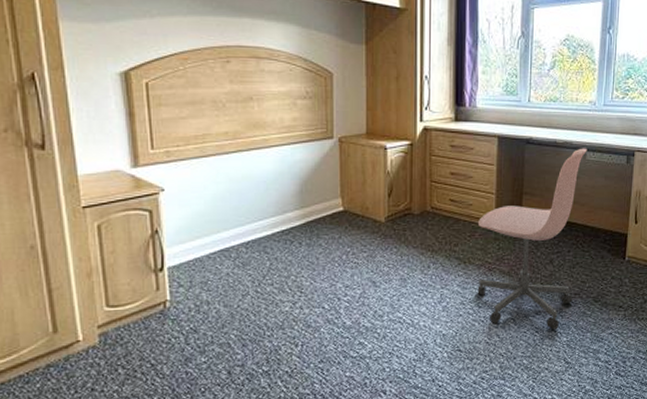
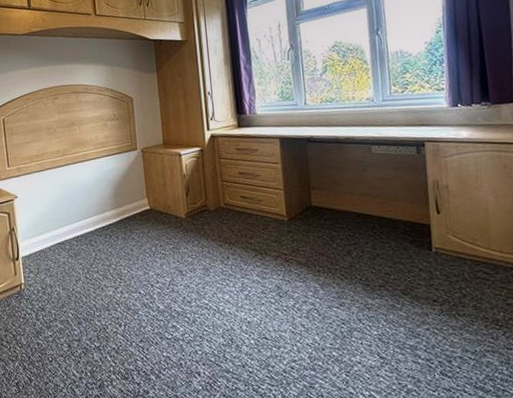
office chair: present [477,148,587,331] -> none [270,142,379,323]

